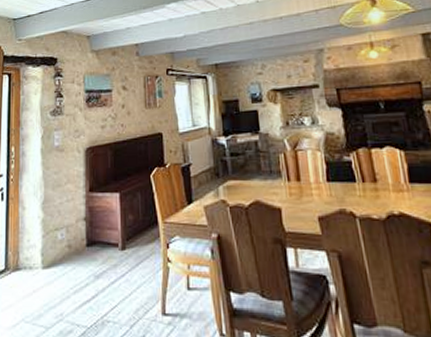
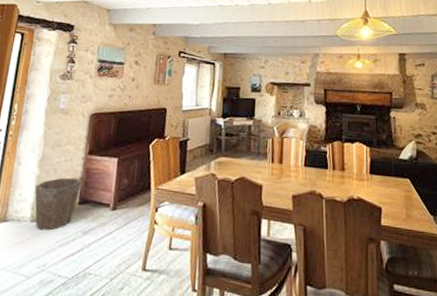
waste bin: none [41,218,87,277] -> present [34,177,82,231]

